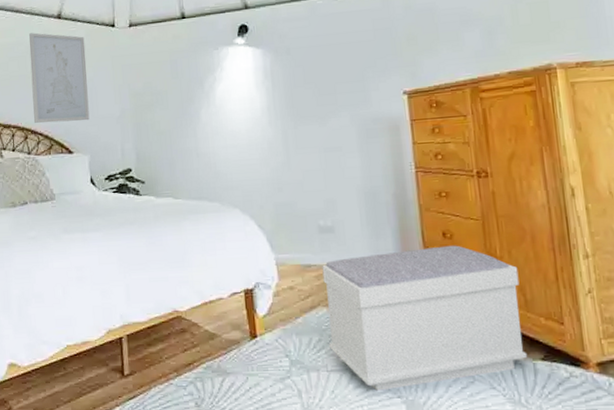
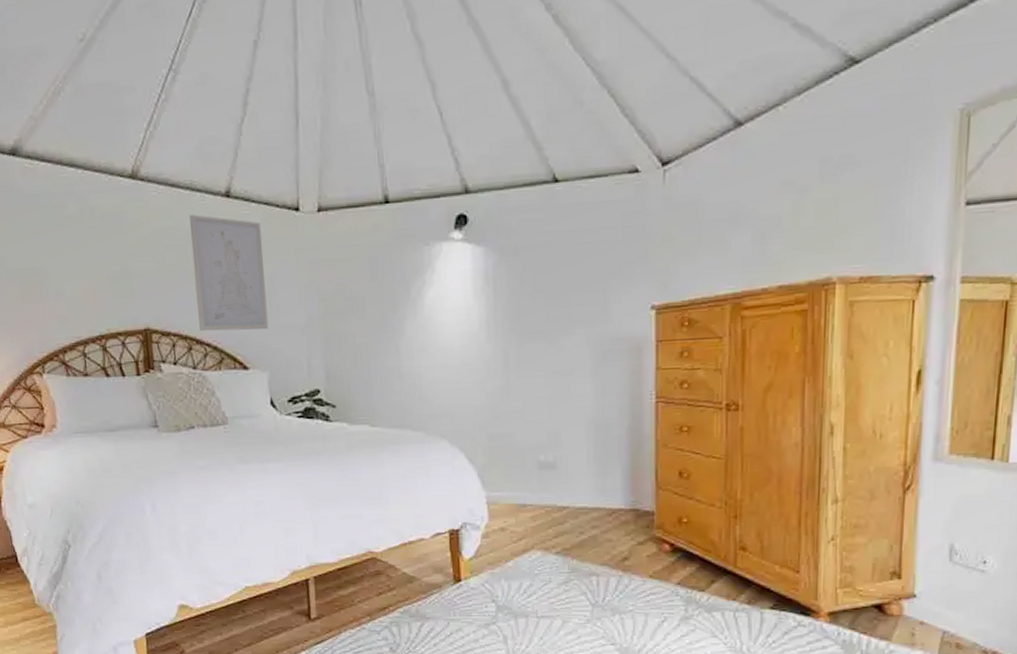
bench: present [322,245,528,391] -> none [539,486,758,638]

